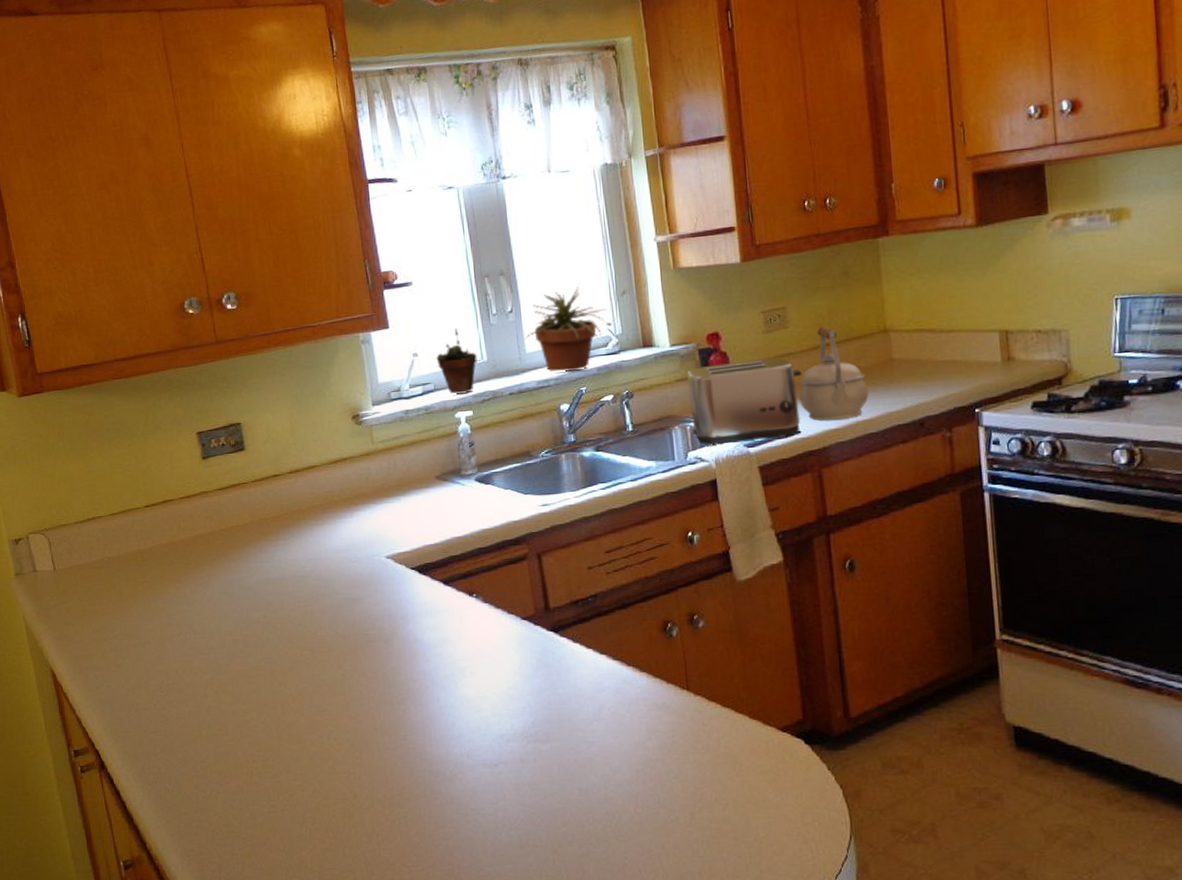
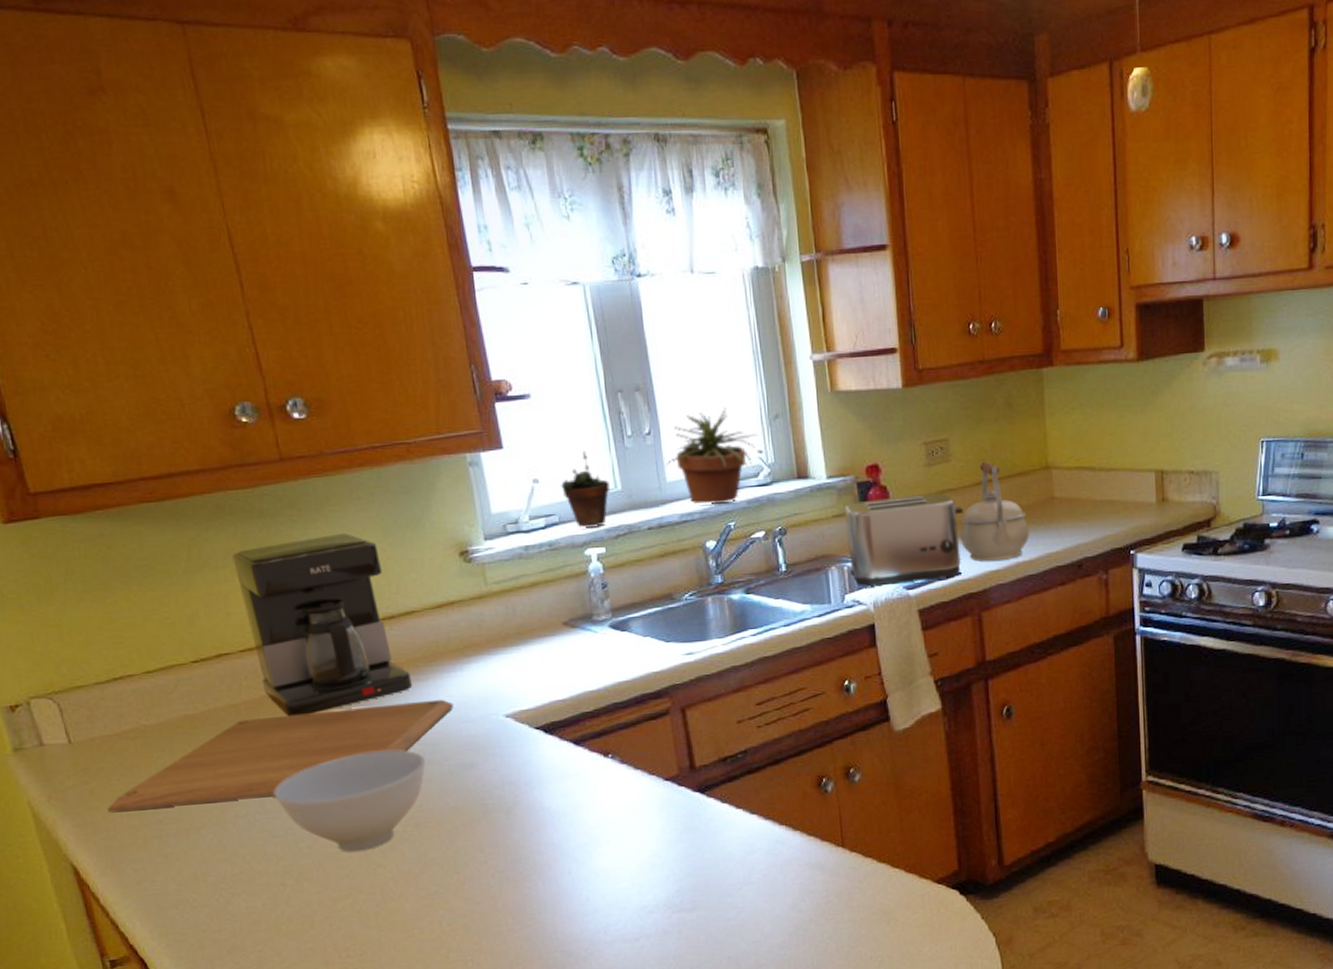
chopping board: none [79,541,344,628] -> present [108,699,454,813]
coffee maker: none [178,401,312,553] -> present [232,533,413,716]
bowl: none [201,583,321,670] -> present [273,750,426,852]

